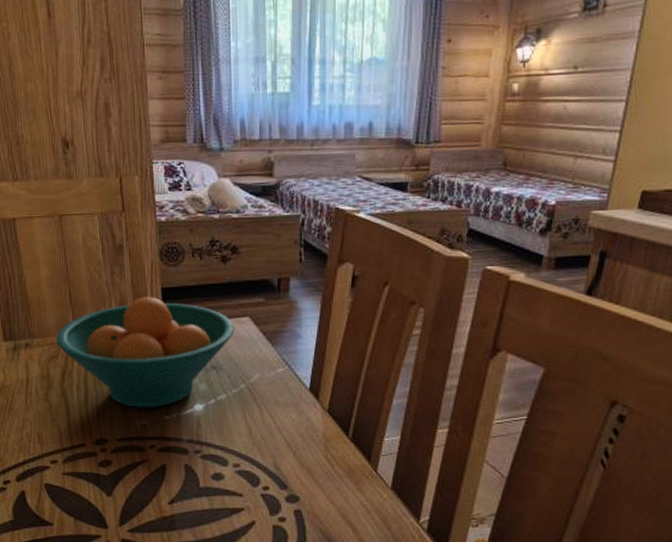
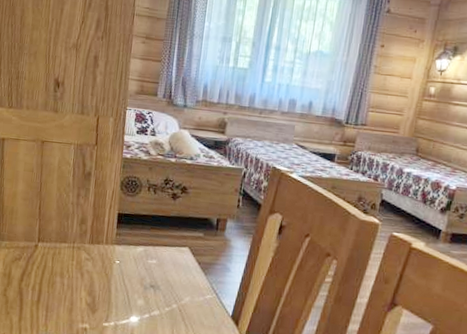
fruit bowl: present [56,297,235,408] -> none [21,218,175,315]

